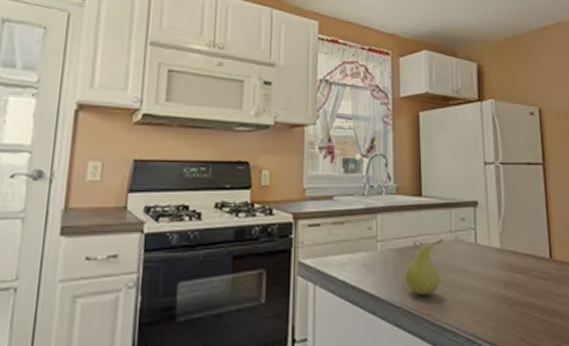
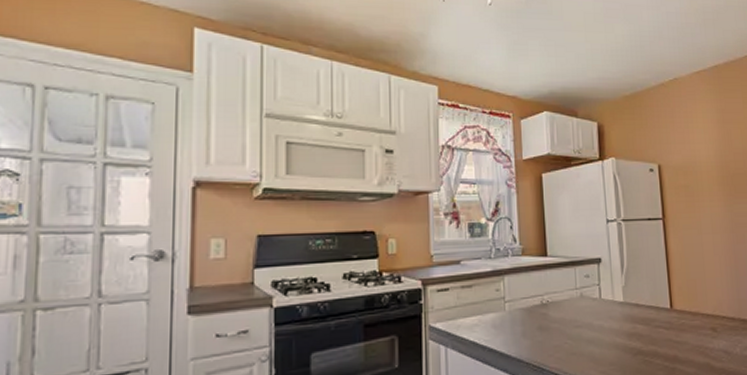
fruit: present [405,238,444,296] -> none [533,295,569,352]

